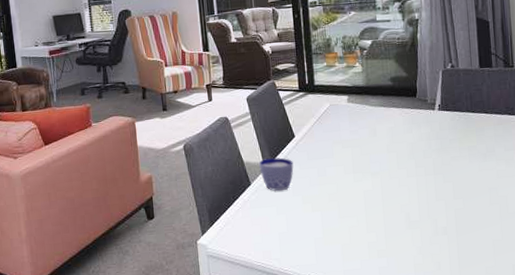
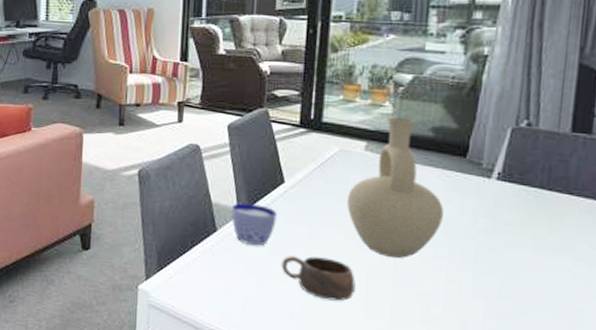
cup: none [302,191,357,224] -> present [281,256,356,301]
vase: none [341,73,408,182] -> present [347,117,444,258]

